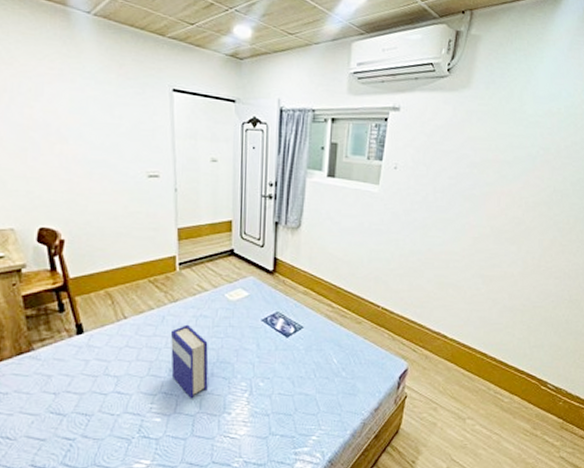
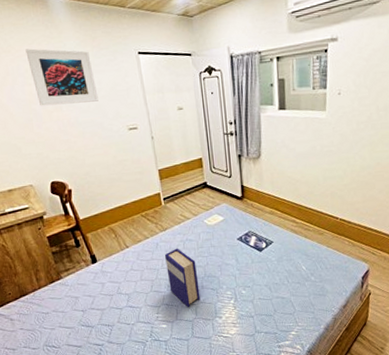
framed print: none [32,64,116,139] -> present [25,48,99,106]

